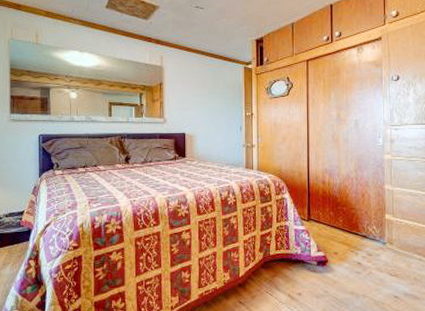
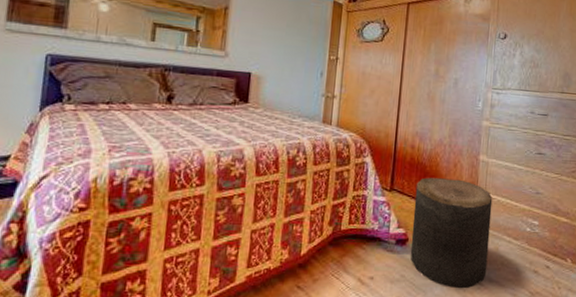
stool: none [330,207,401,302] -> present [410,177,493,289]

